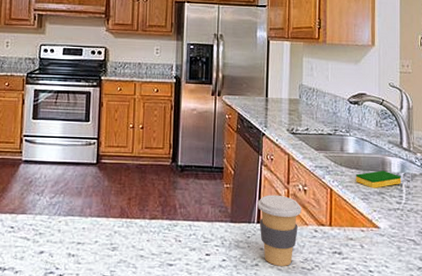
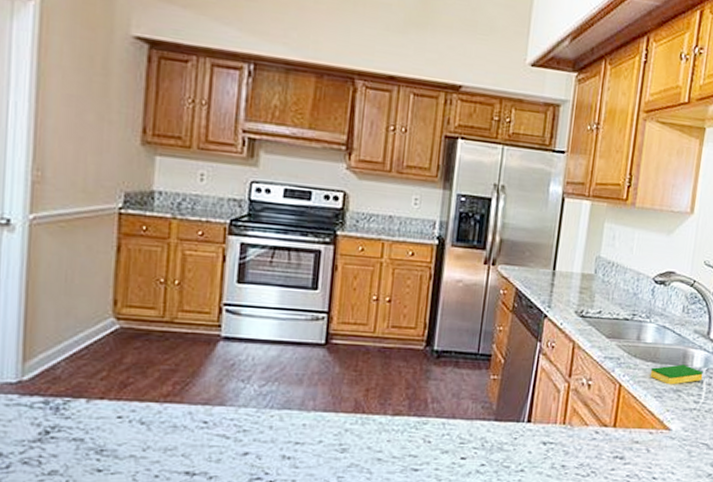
coffee cup: present [257,195,302,266] -> none [529,389,583,472]

